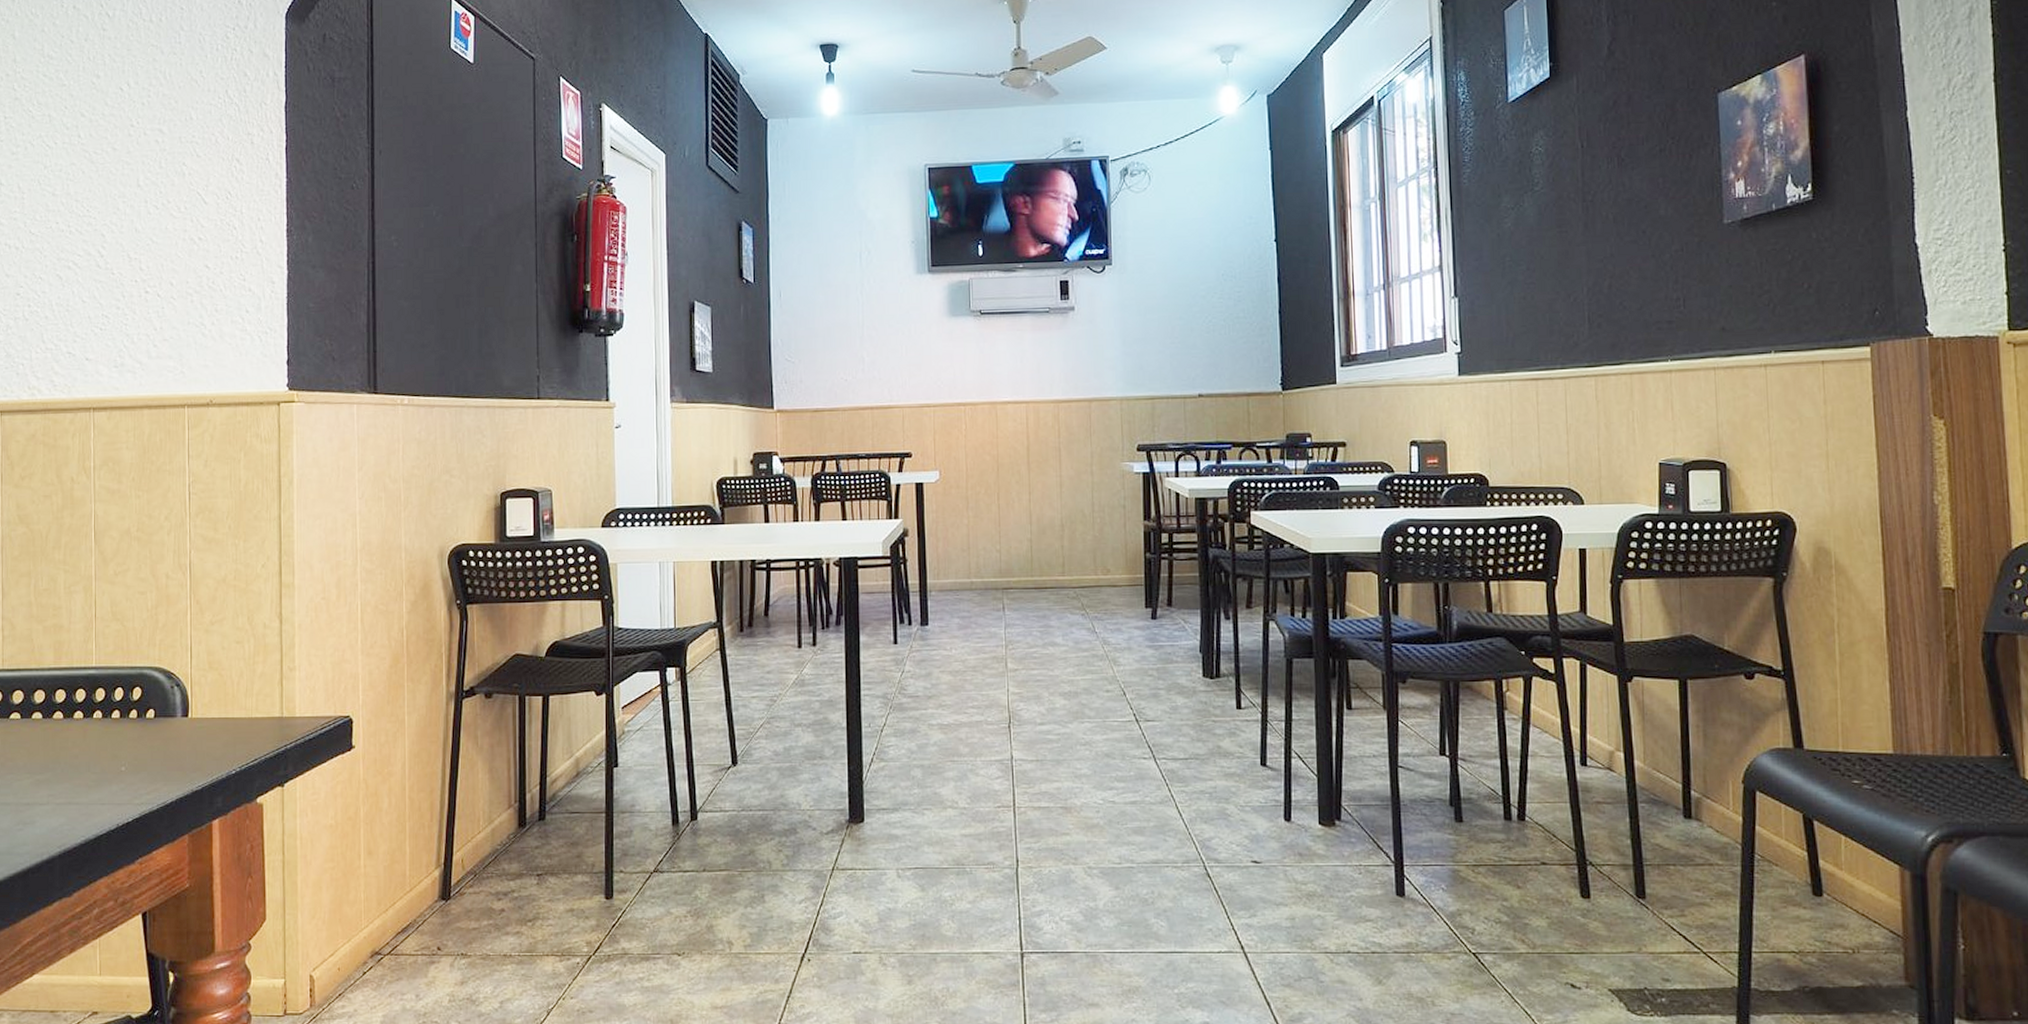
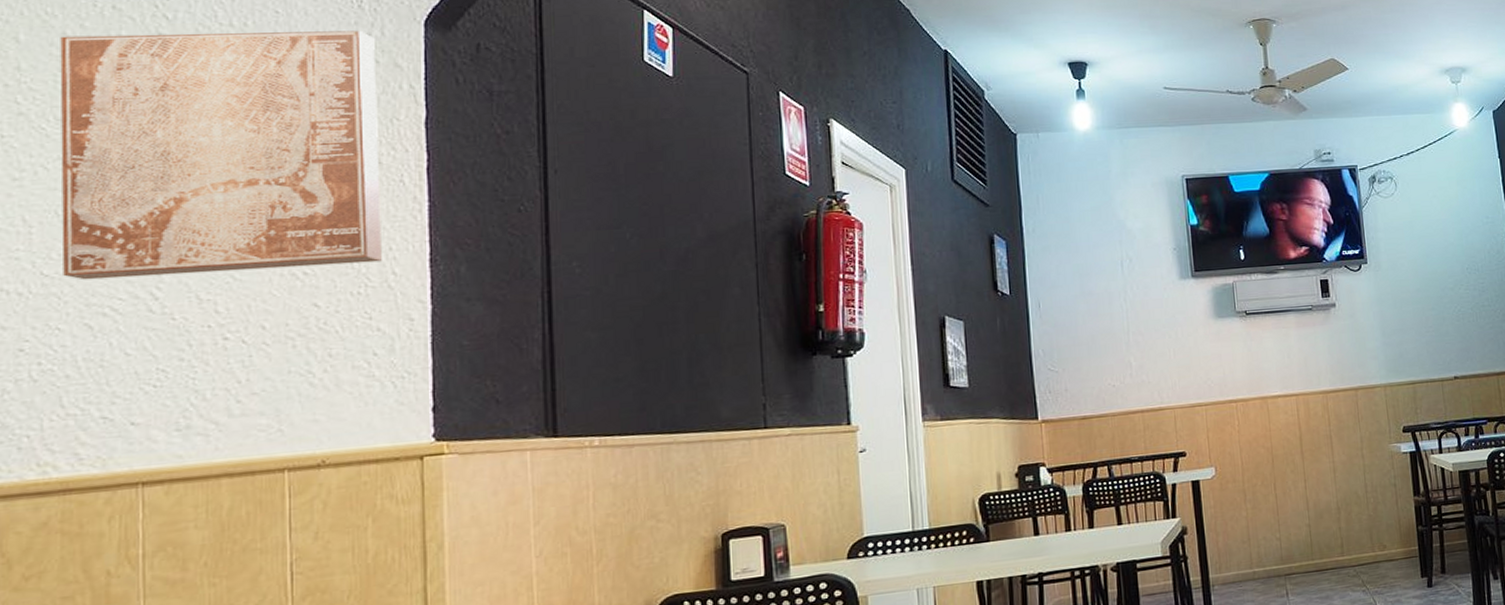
wall art: none [40,24,253,239] -> present [60,30,382,280]

